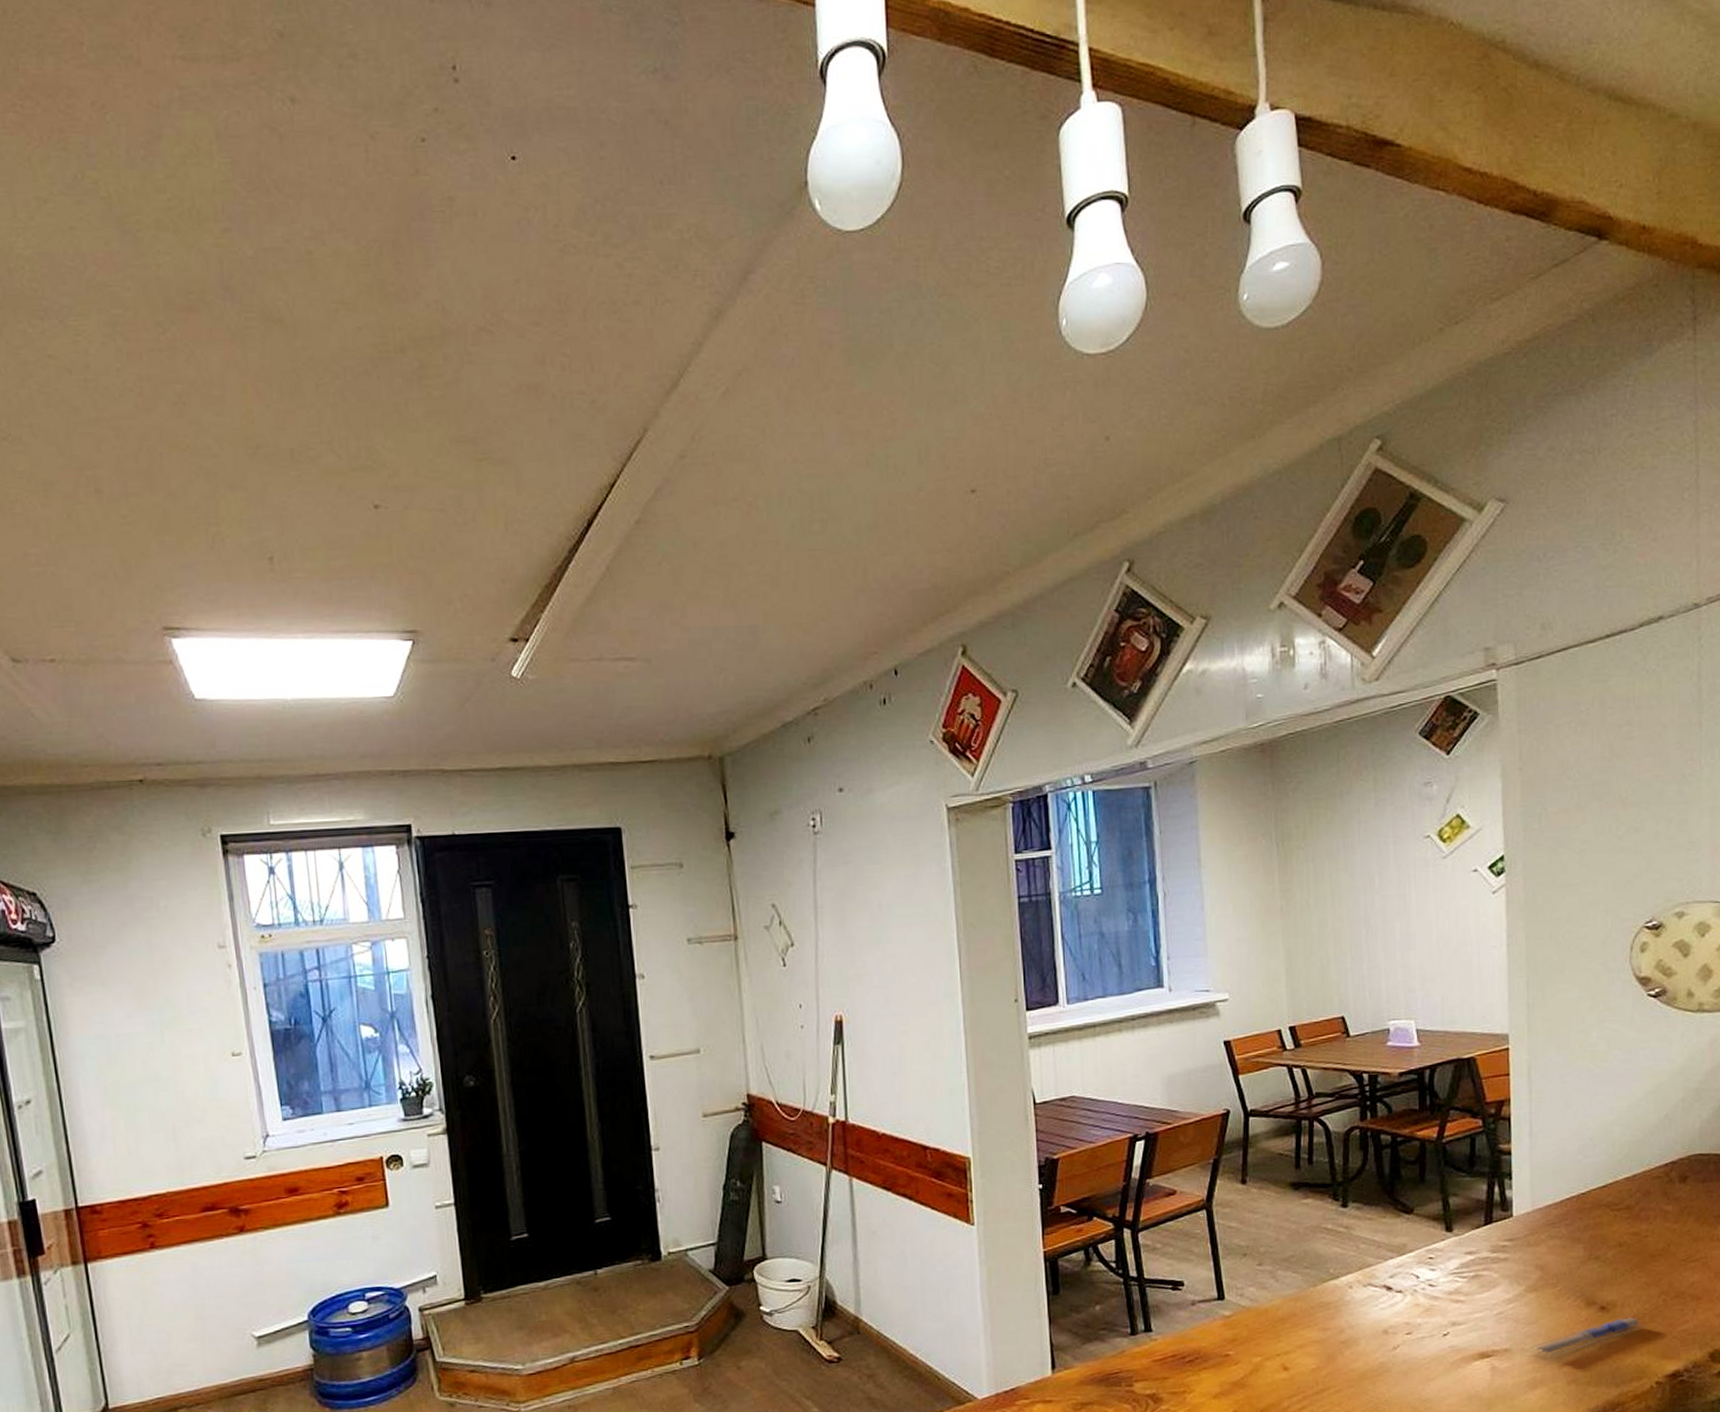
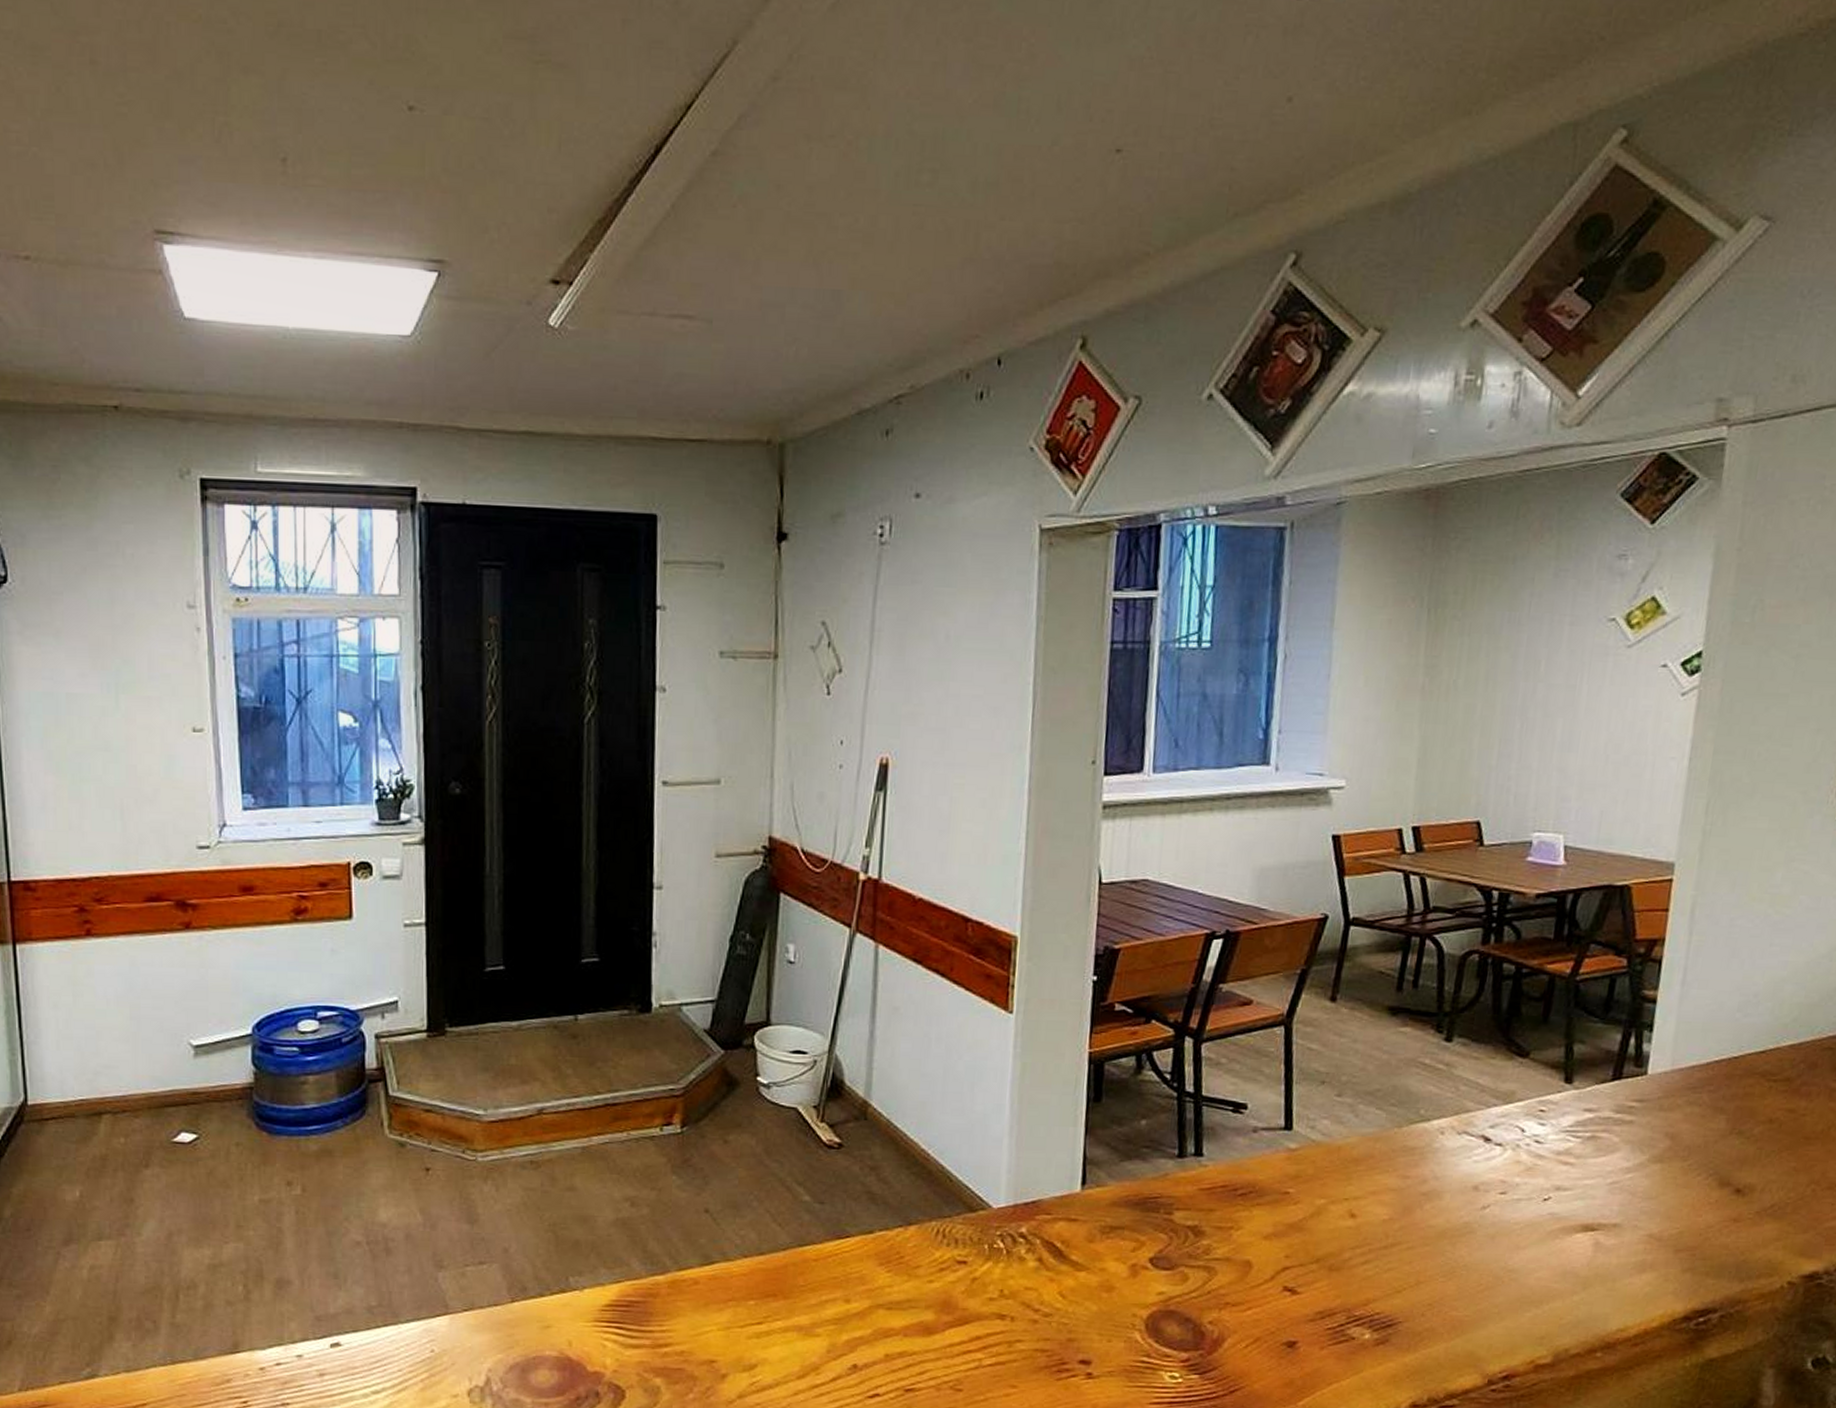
pen: present [1530,1317,1645,1356] -> none [1644,1205,1786,1238]

